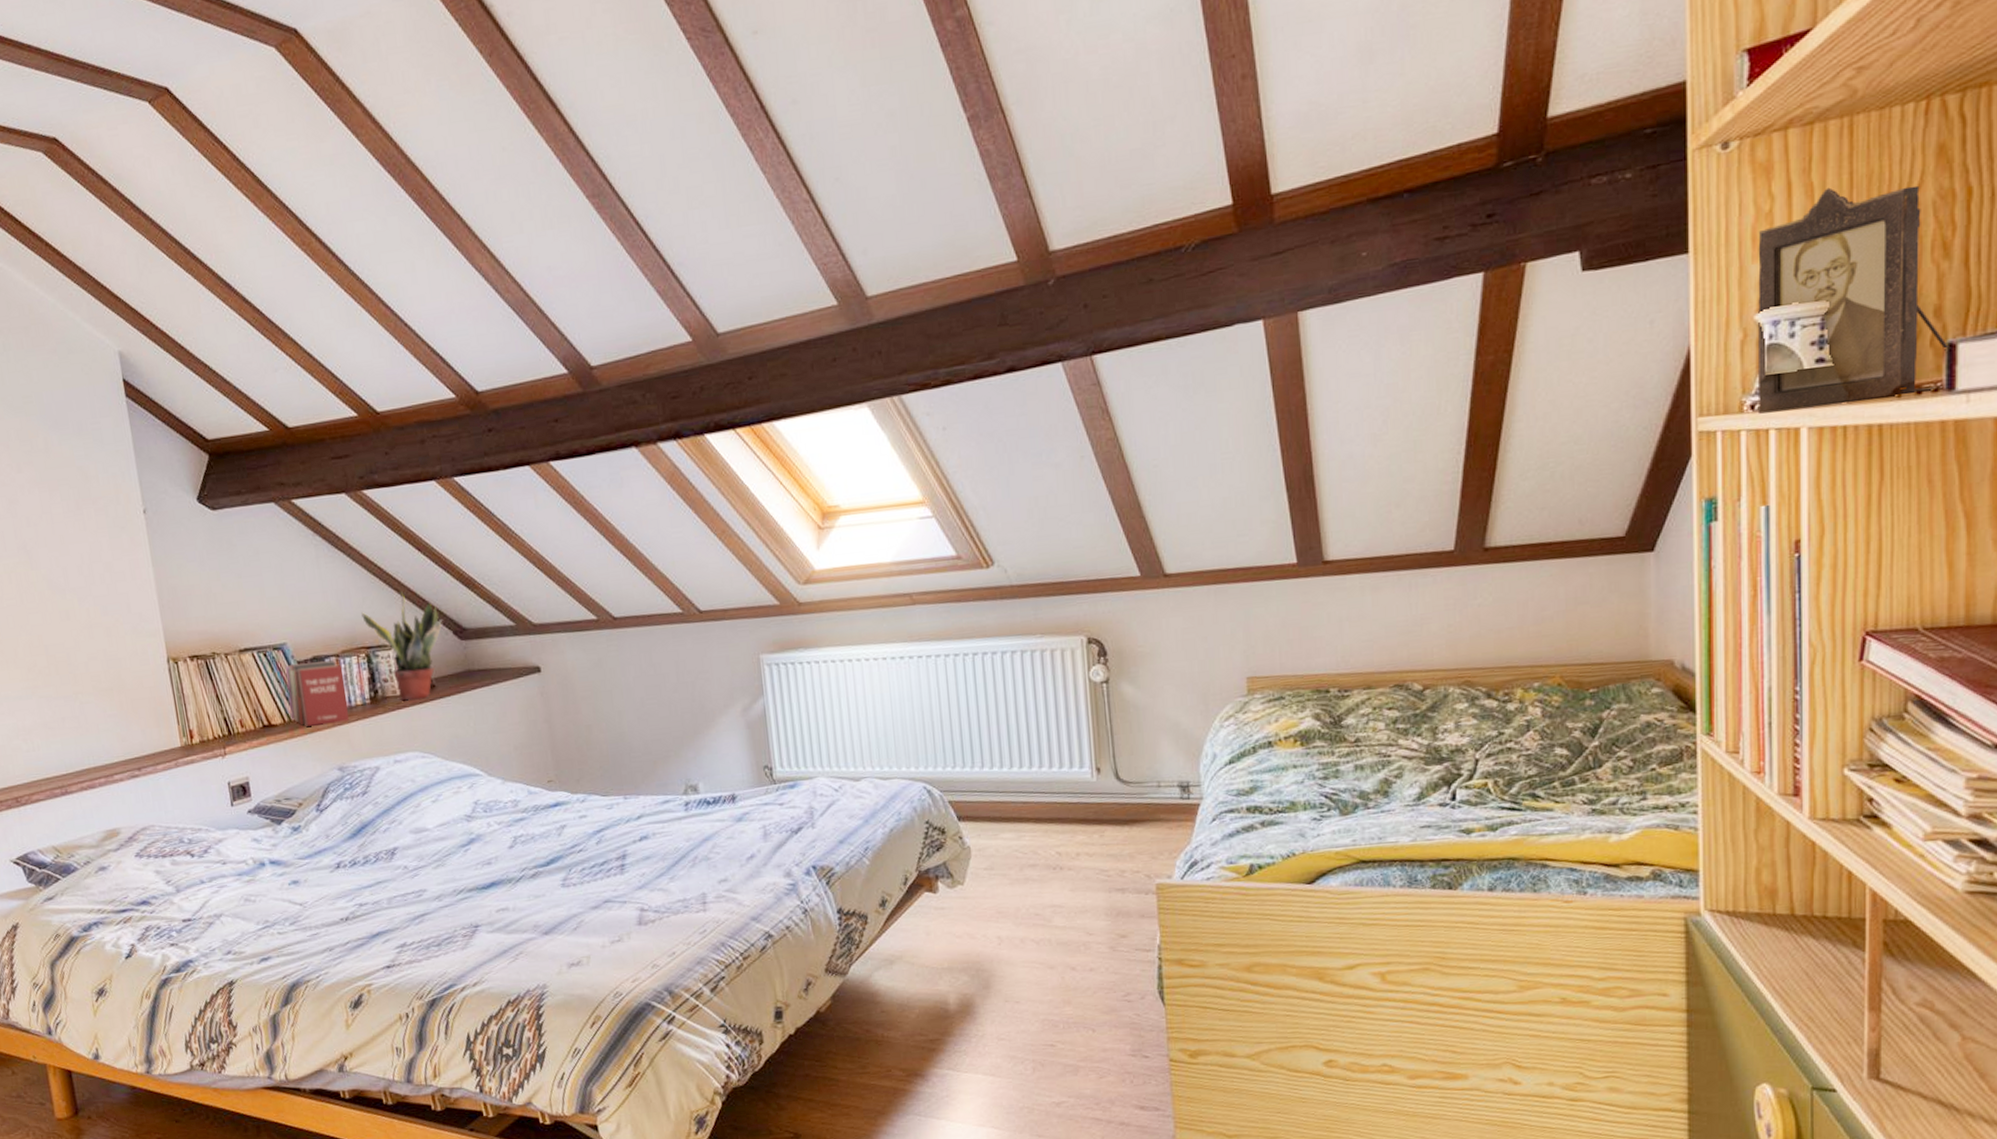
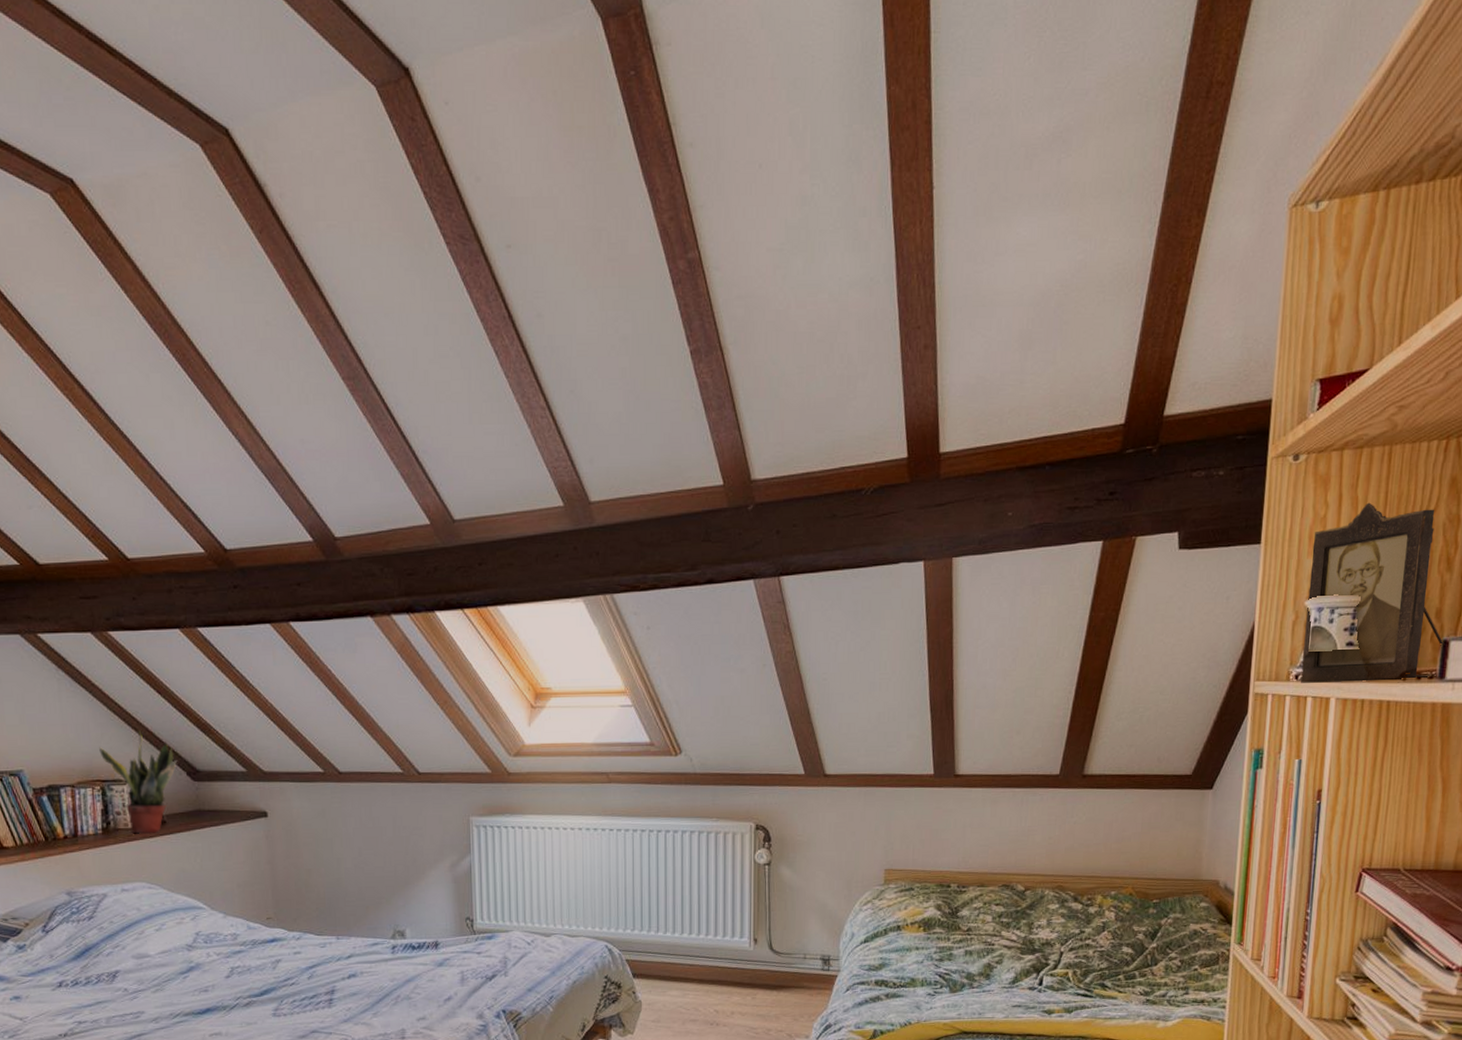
books: present [285,660,349,727] -> none [20,790,80,852]

